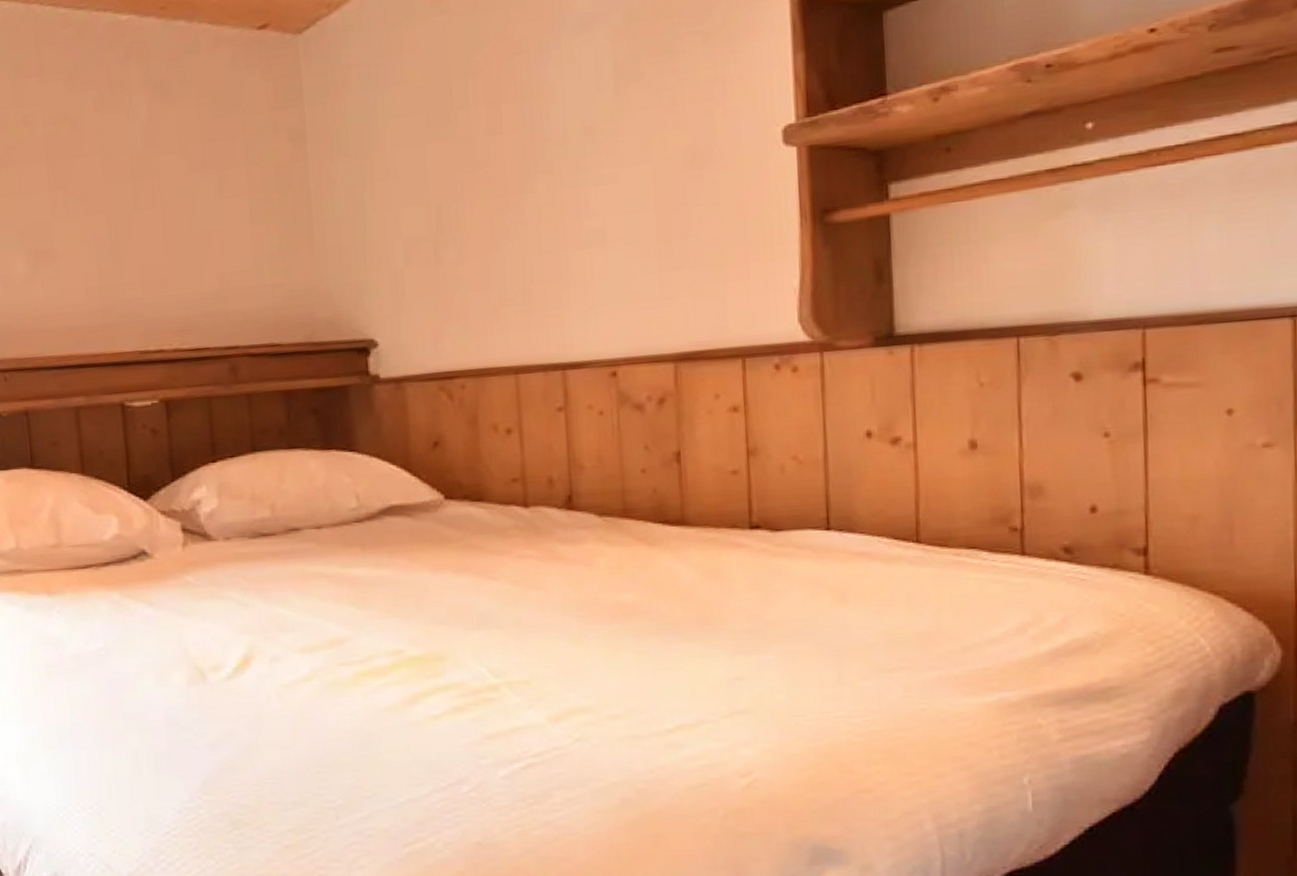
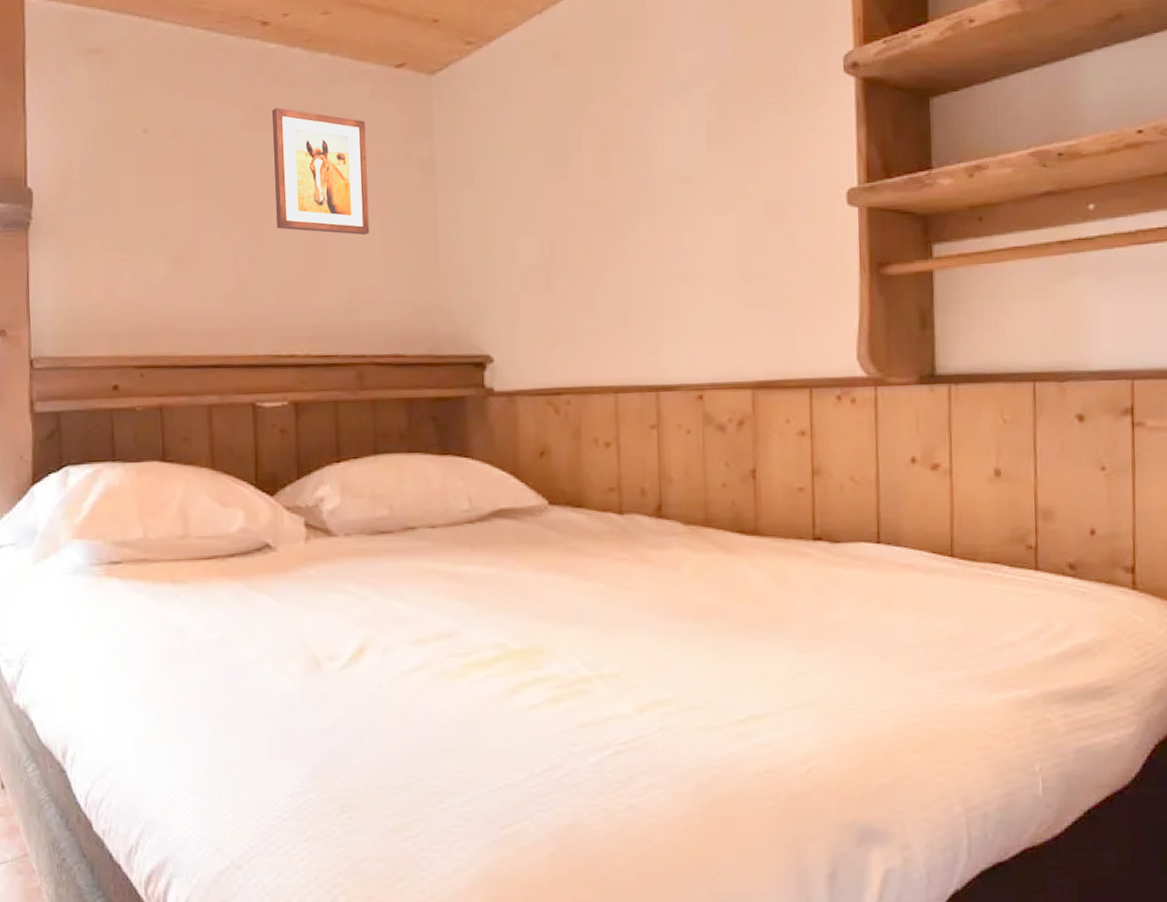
wall art: none [126,84,237,217] -> present [271,108,369,236]

